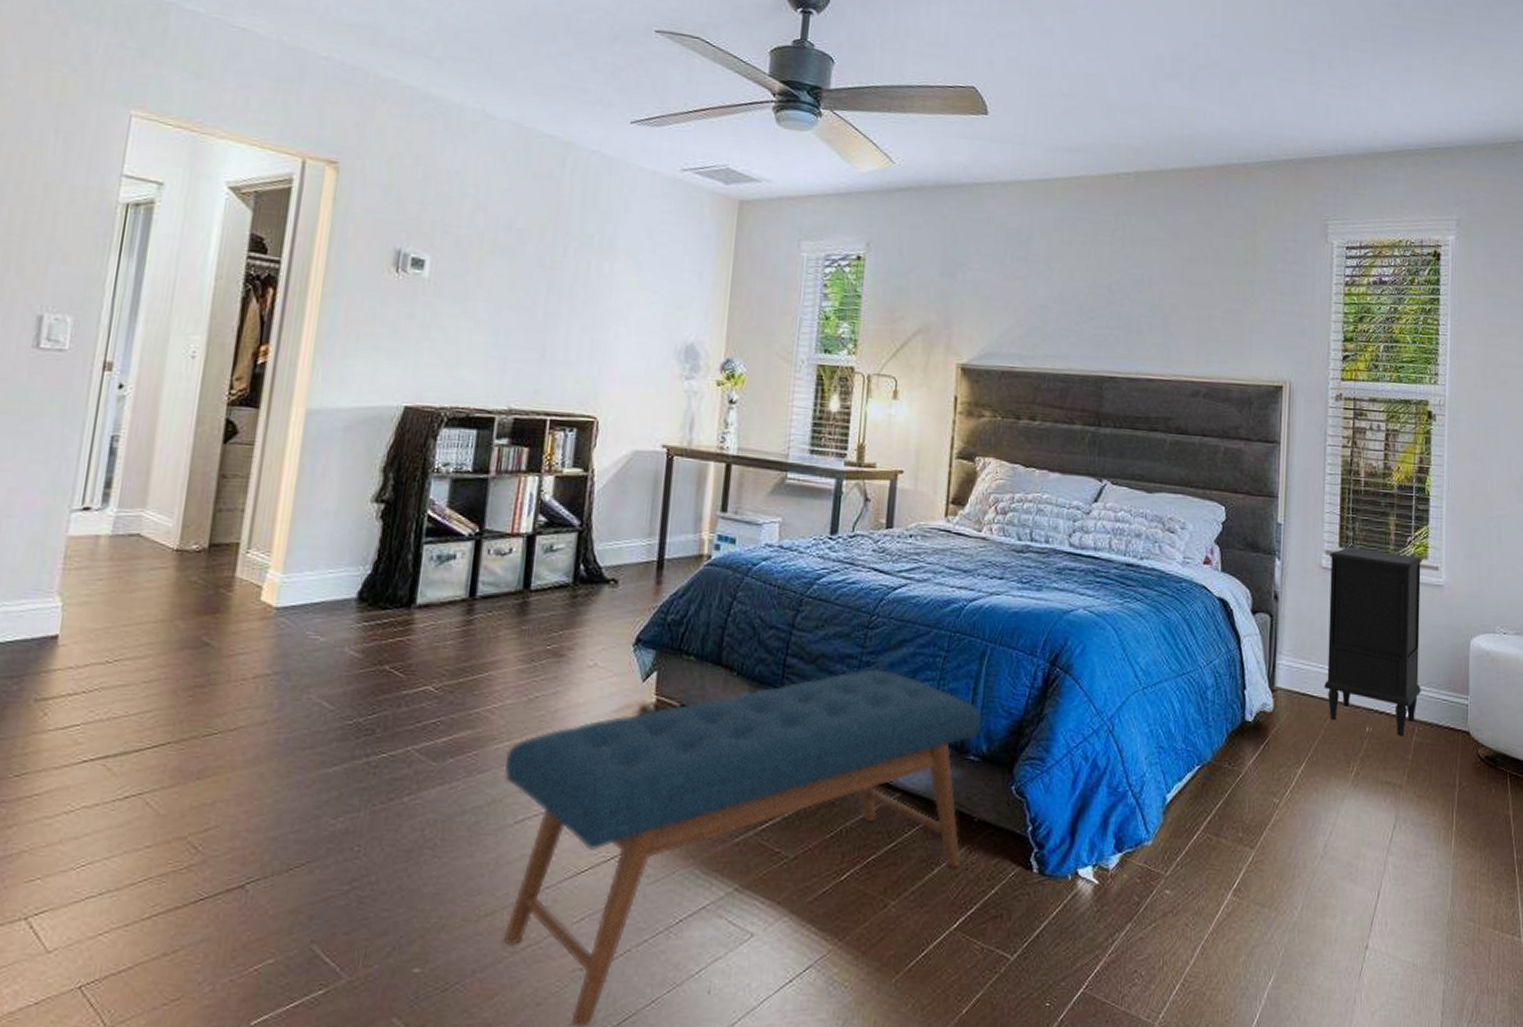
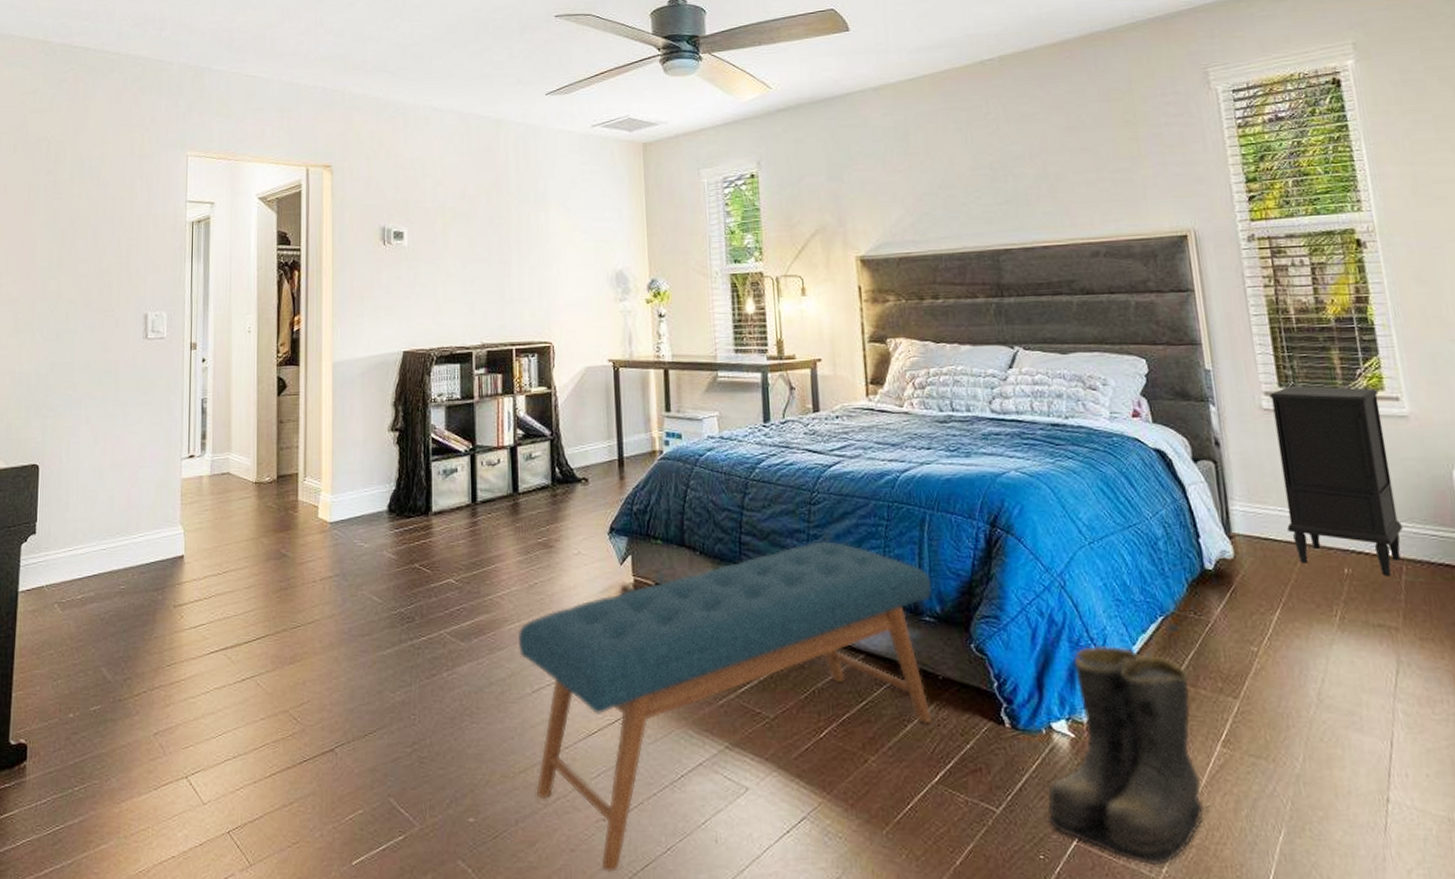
boots: none [1059,793,1214,1012] -> present [1046,646,1210,866]

